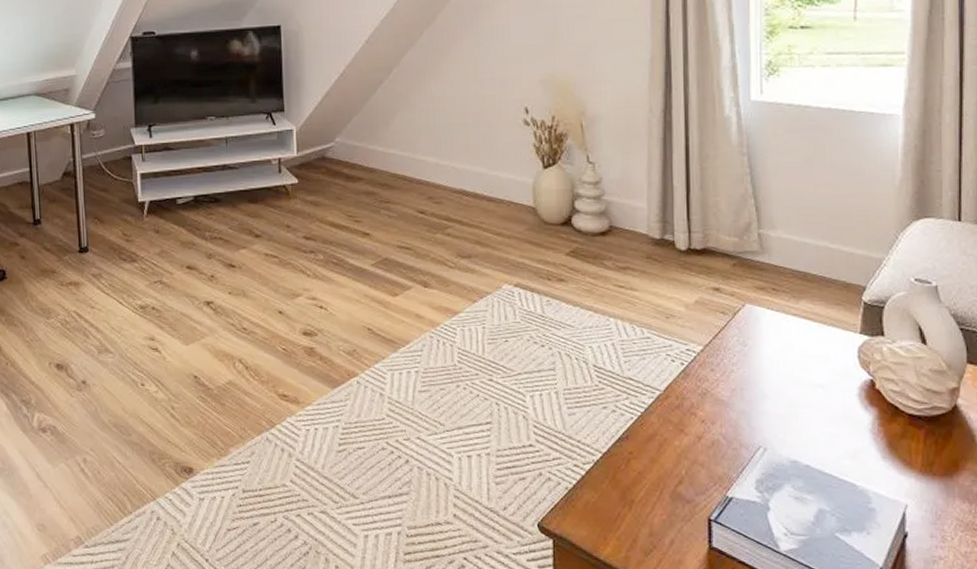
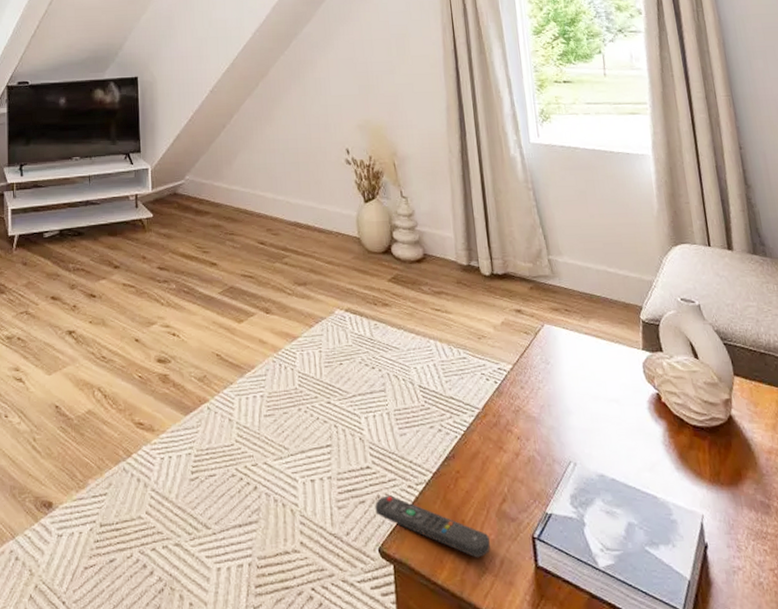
remote control: none [536,473,660,537] -> present [375,495,491,558]

